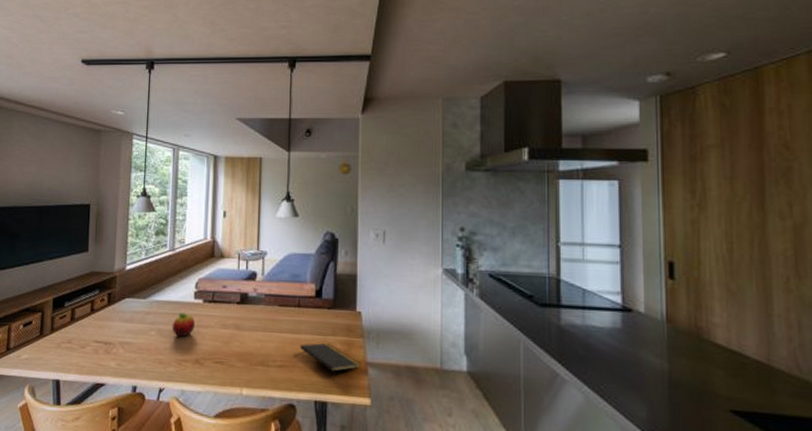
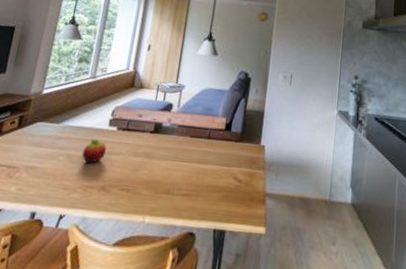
notepad: present [300,342,362,380] -> none [206,173,261,209]

